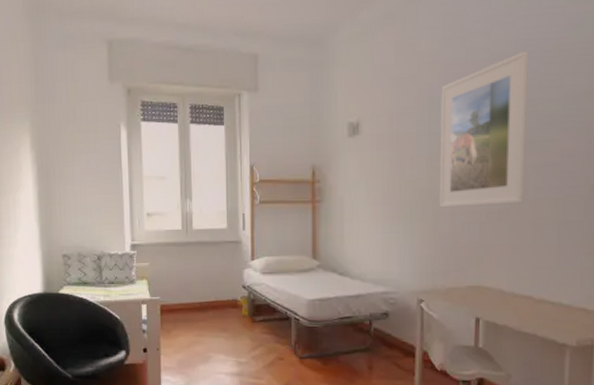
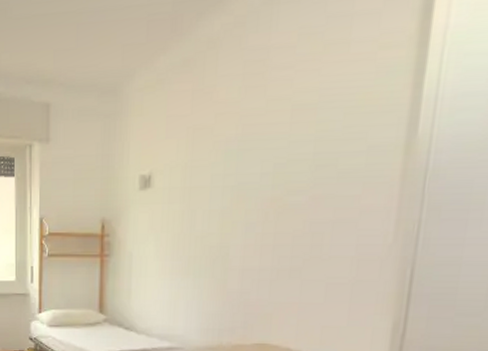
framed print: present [439,51,529,208] -> none [229,100,333,264]

